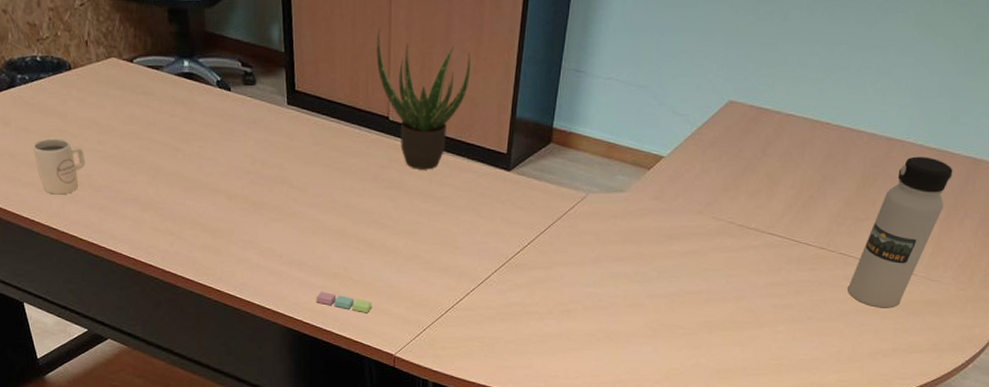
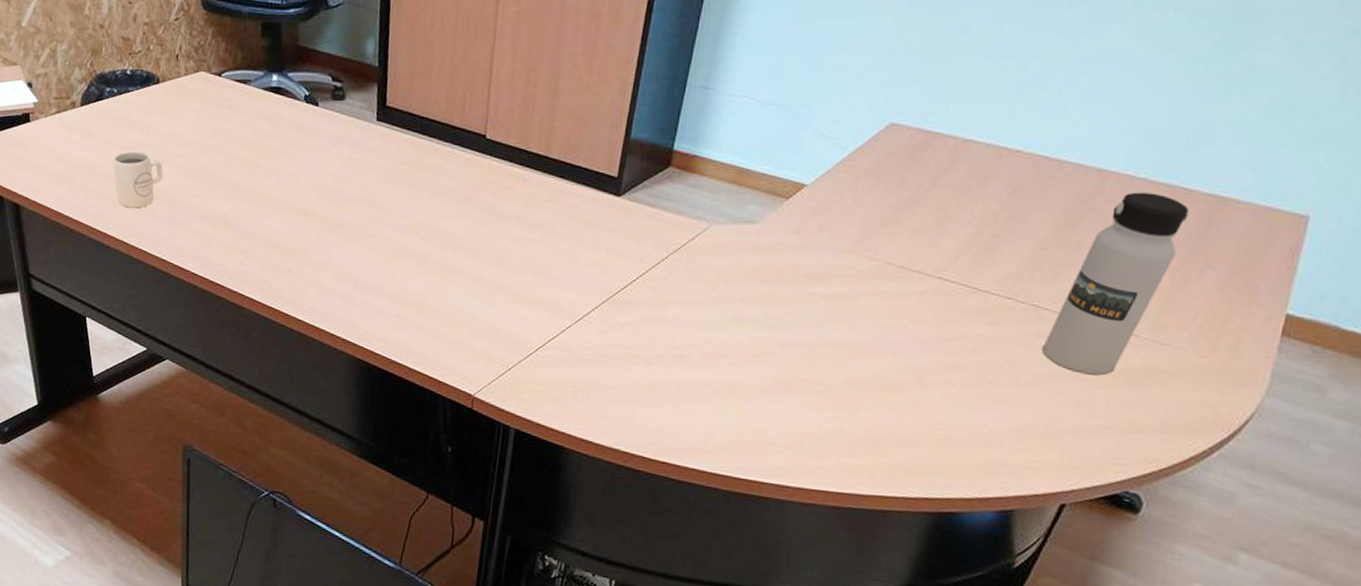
sticky notes: present [316,292,372,314] -> none [390,321,452,348]
potted plant: present [376,29,471,170] -> none [476,42,582,193]

